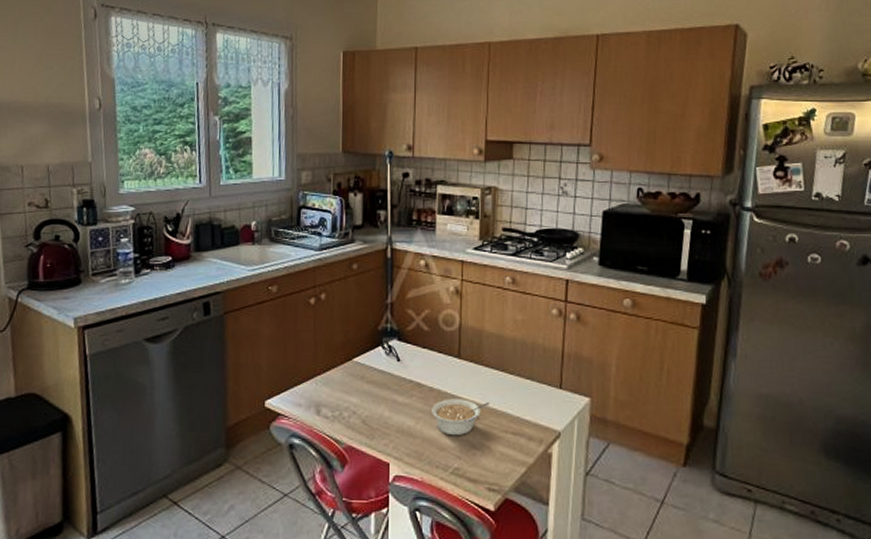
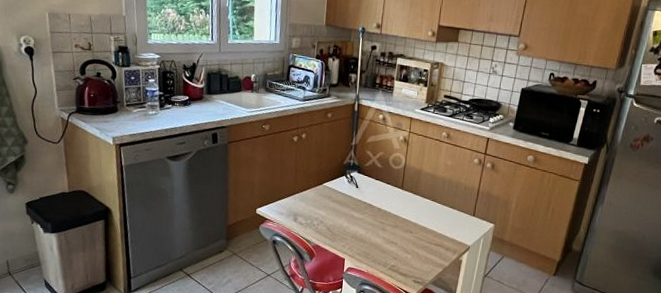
legume: present [432,399,489,436] -> none [378,217,421,244]

